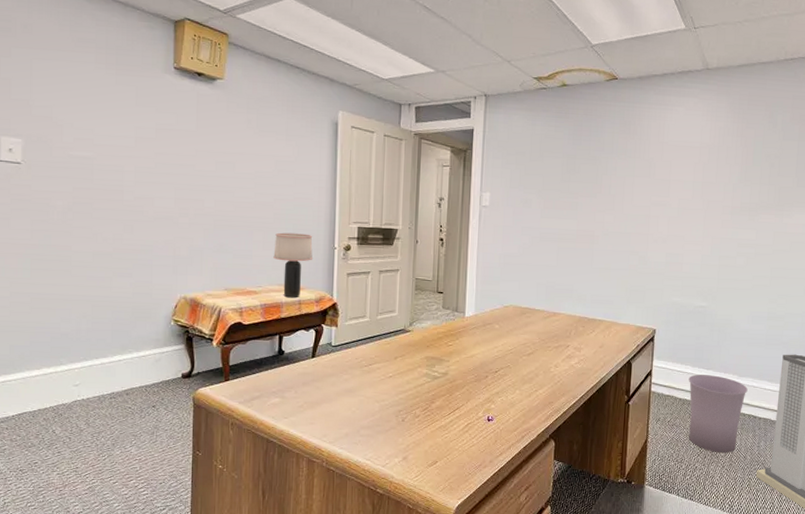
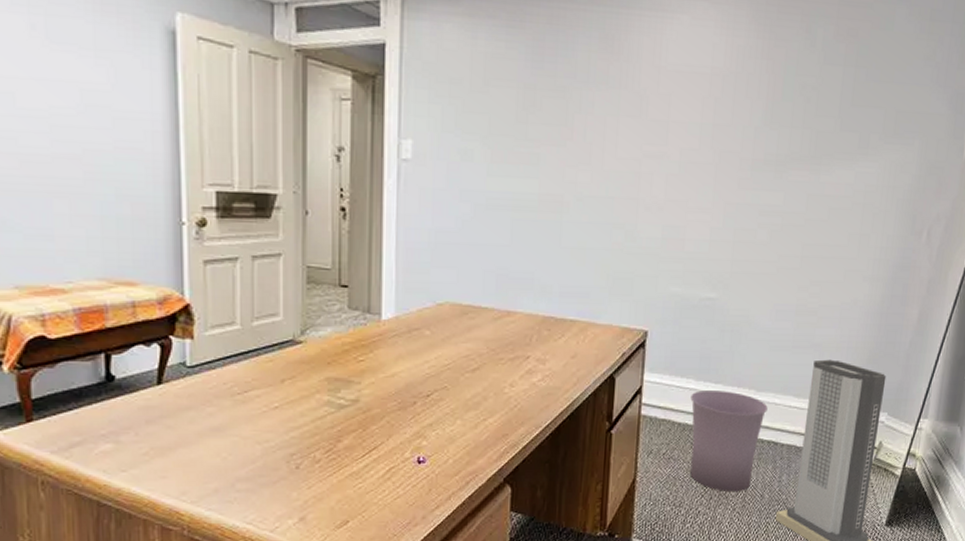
table lamp: present [273,232,314,298] -> none [87,200,150,299]

